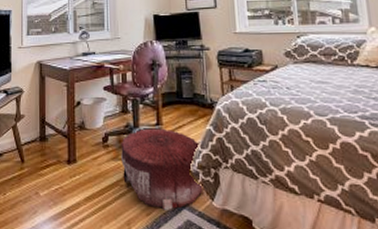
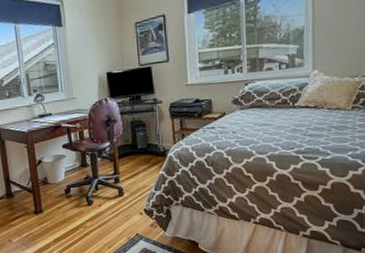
pouf: present [121,128,203,210] -> none [82,177,157,243]

